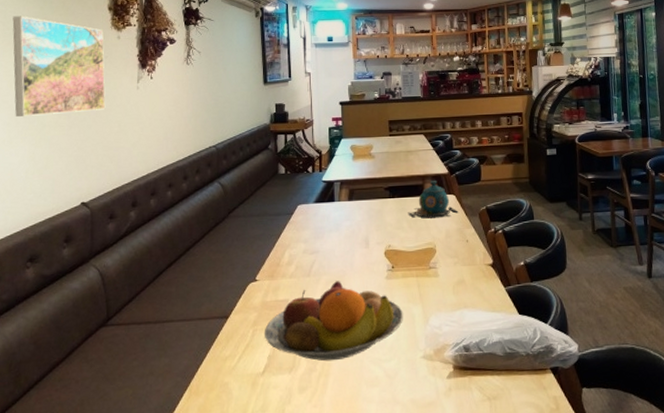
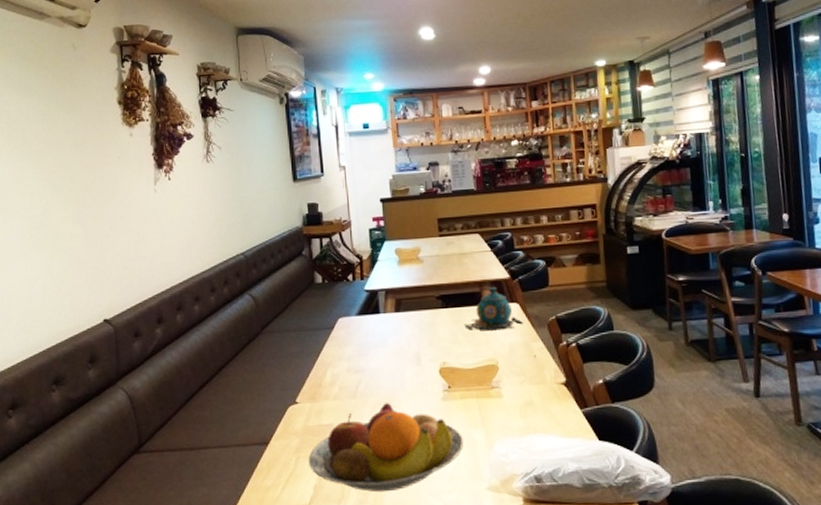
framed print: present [12,16,106,117] -> none [18,115,123,227]

